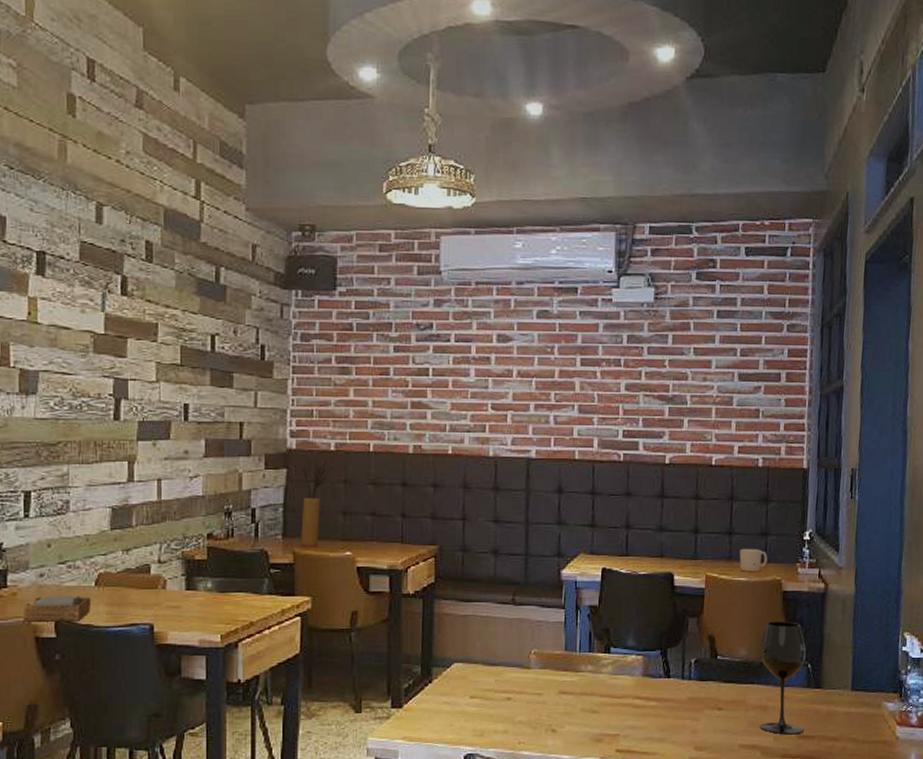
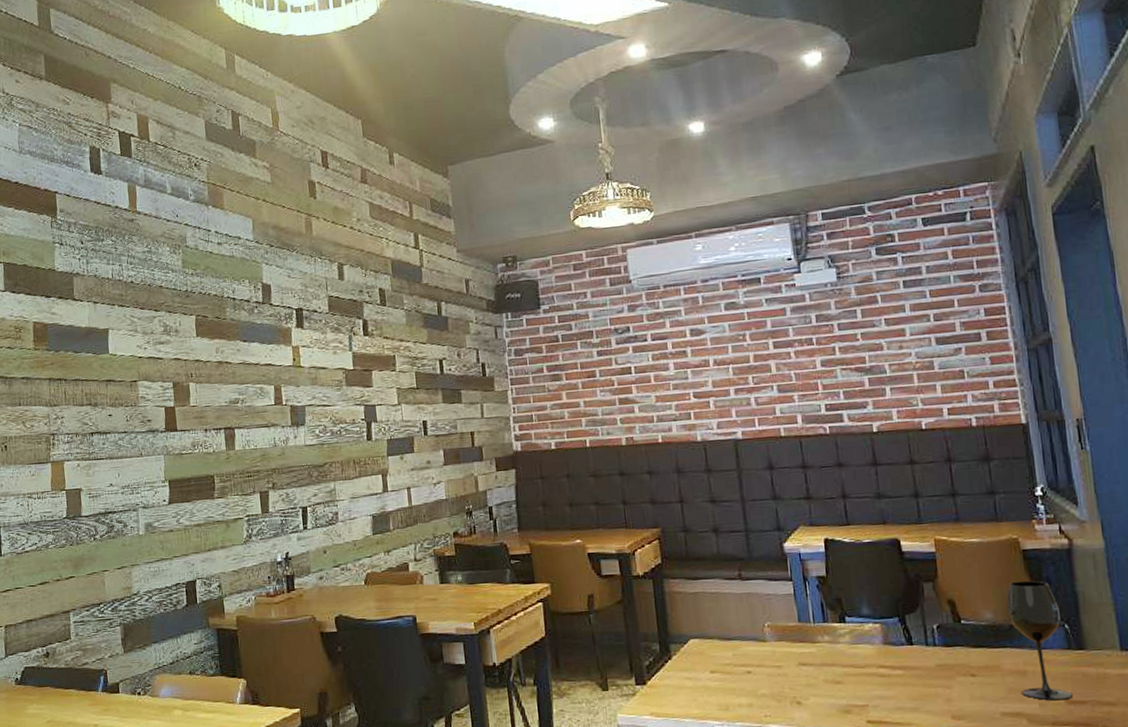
napkin holder: present [23,595,91,622] -> none [309,594,363,619]
vase: present [301,457,334,547] -> none [528,457,556,539]
mug: present [739,548,768,572] -> none [966,508,999,533]

